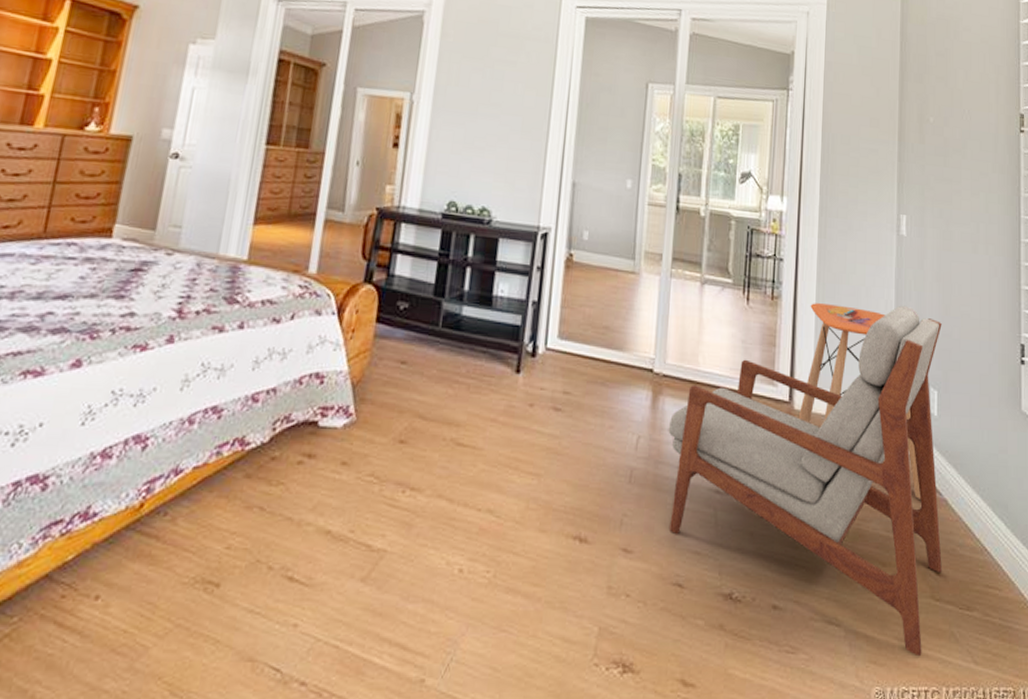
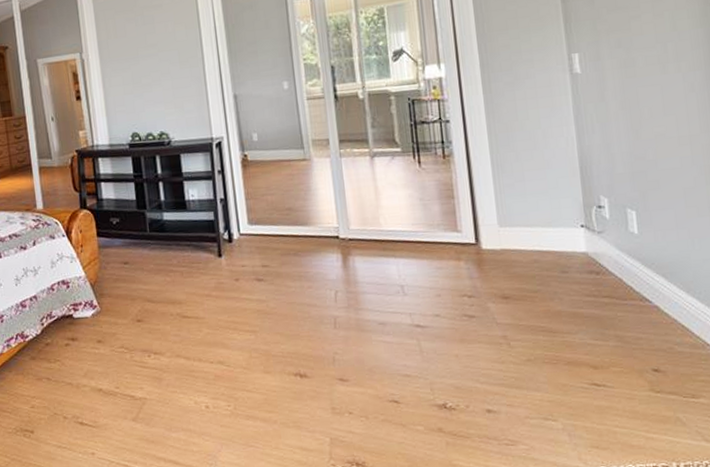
armchair: present [668,305,942,657] -> none [362,138,660,440]
side table: present [798,303,922,499] -> none [484,149,629,309]

